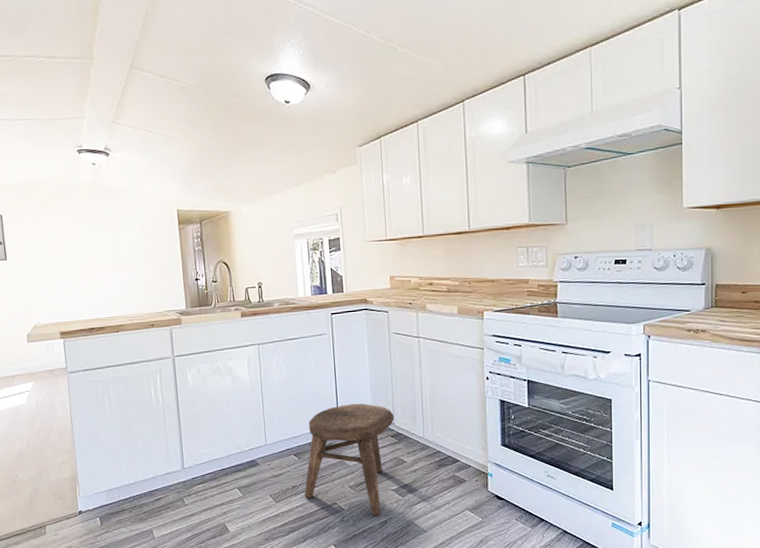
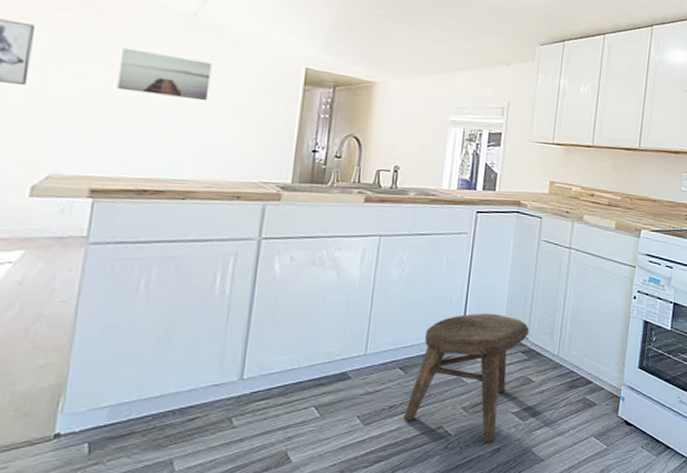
wall art: none [56,219,116,253] -> present [117,47,212,101]

